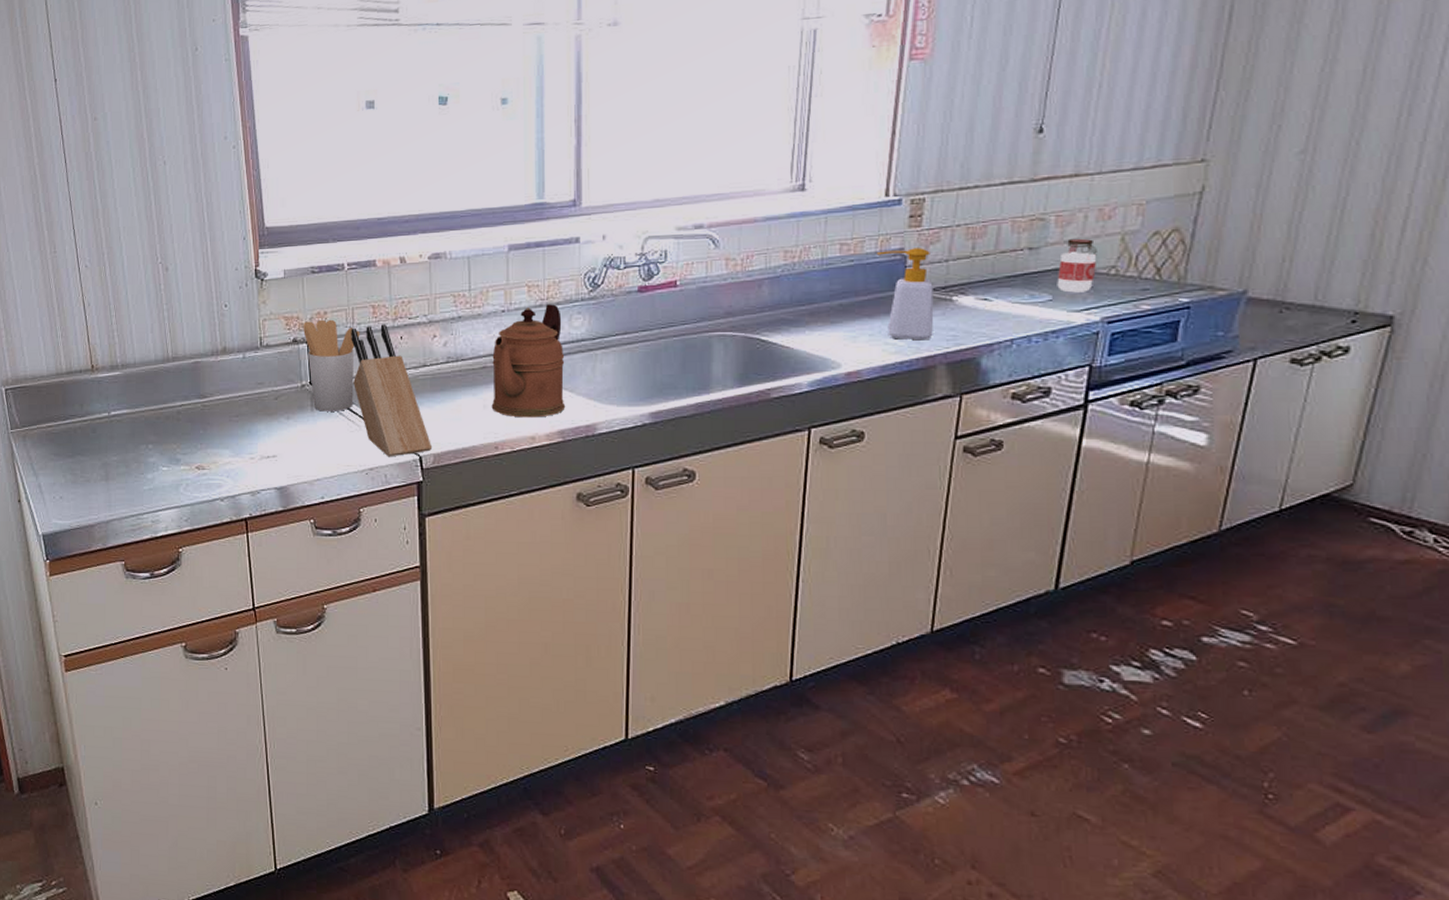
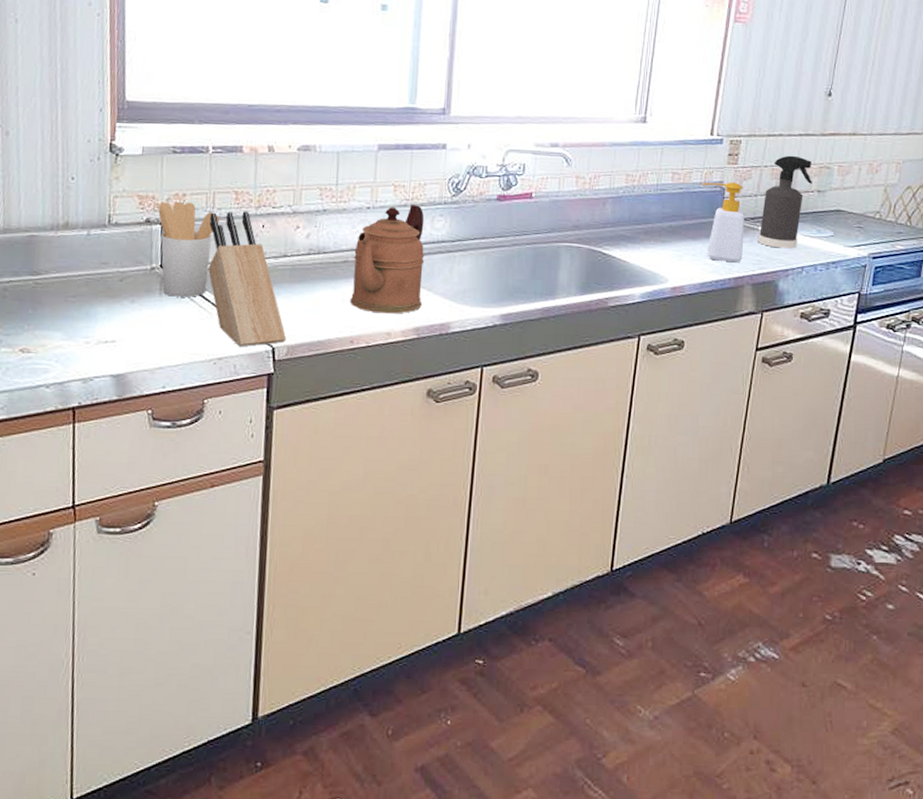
spray bottle: none [952,209,1021,320] -> present [758,155,812,249]
jar: present [1057,238,1097,293] -> none [837,186,867,232]

